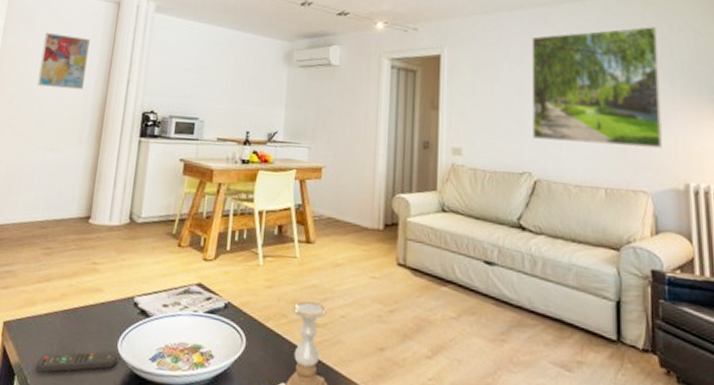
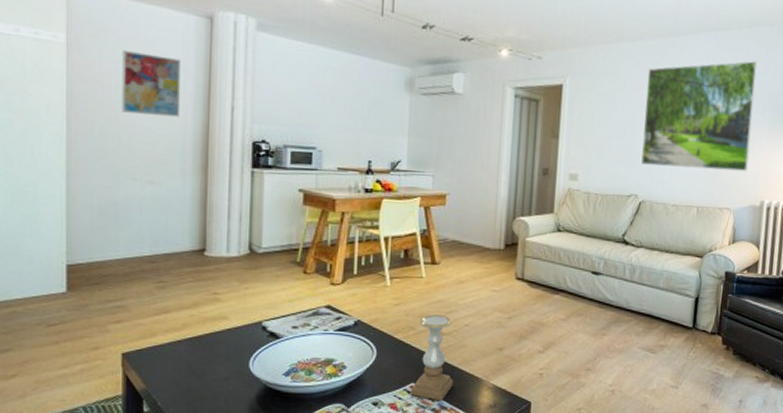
remote control: present [35,350,118,374] -> none [164,370,250,396]

